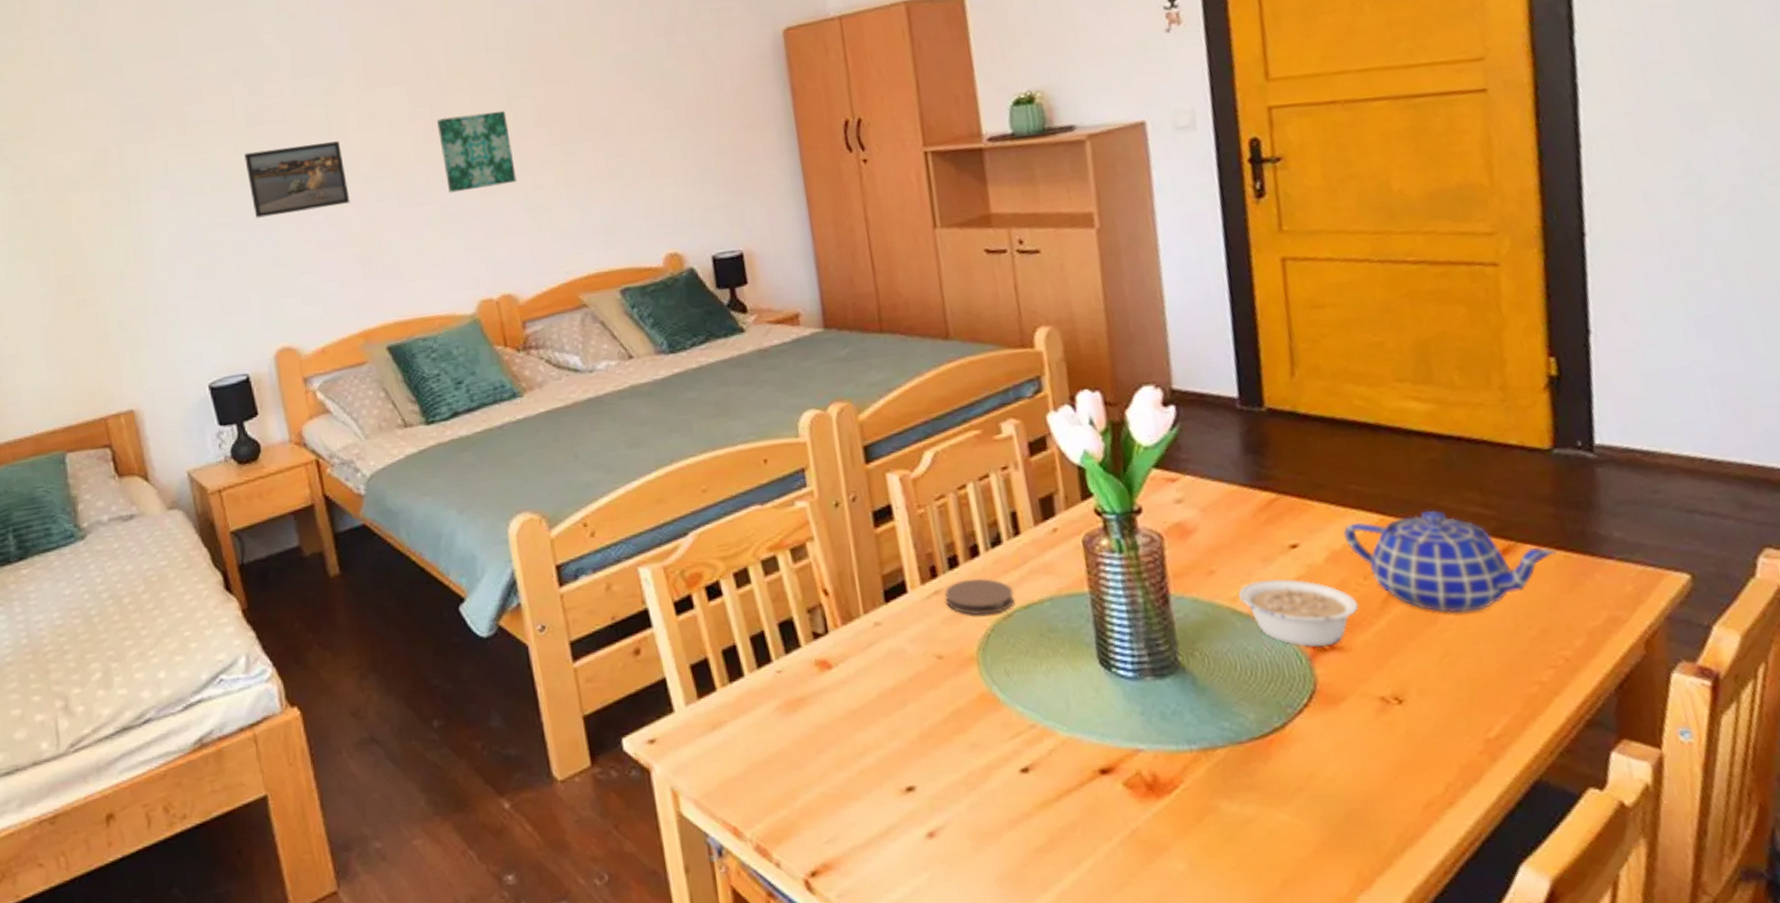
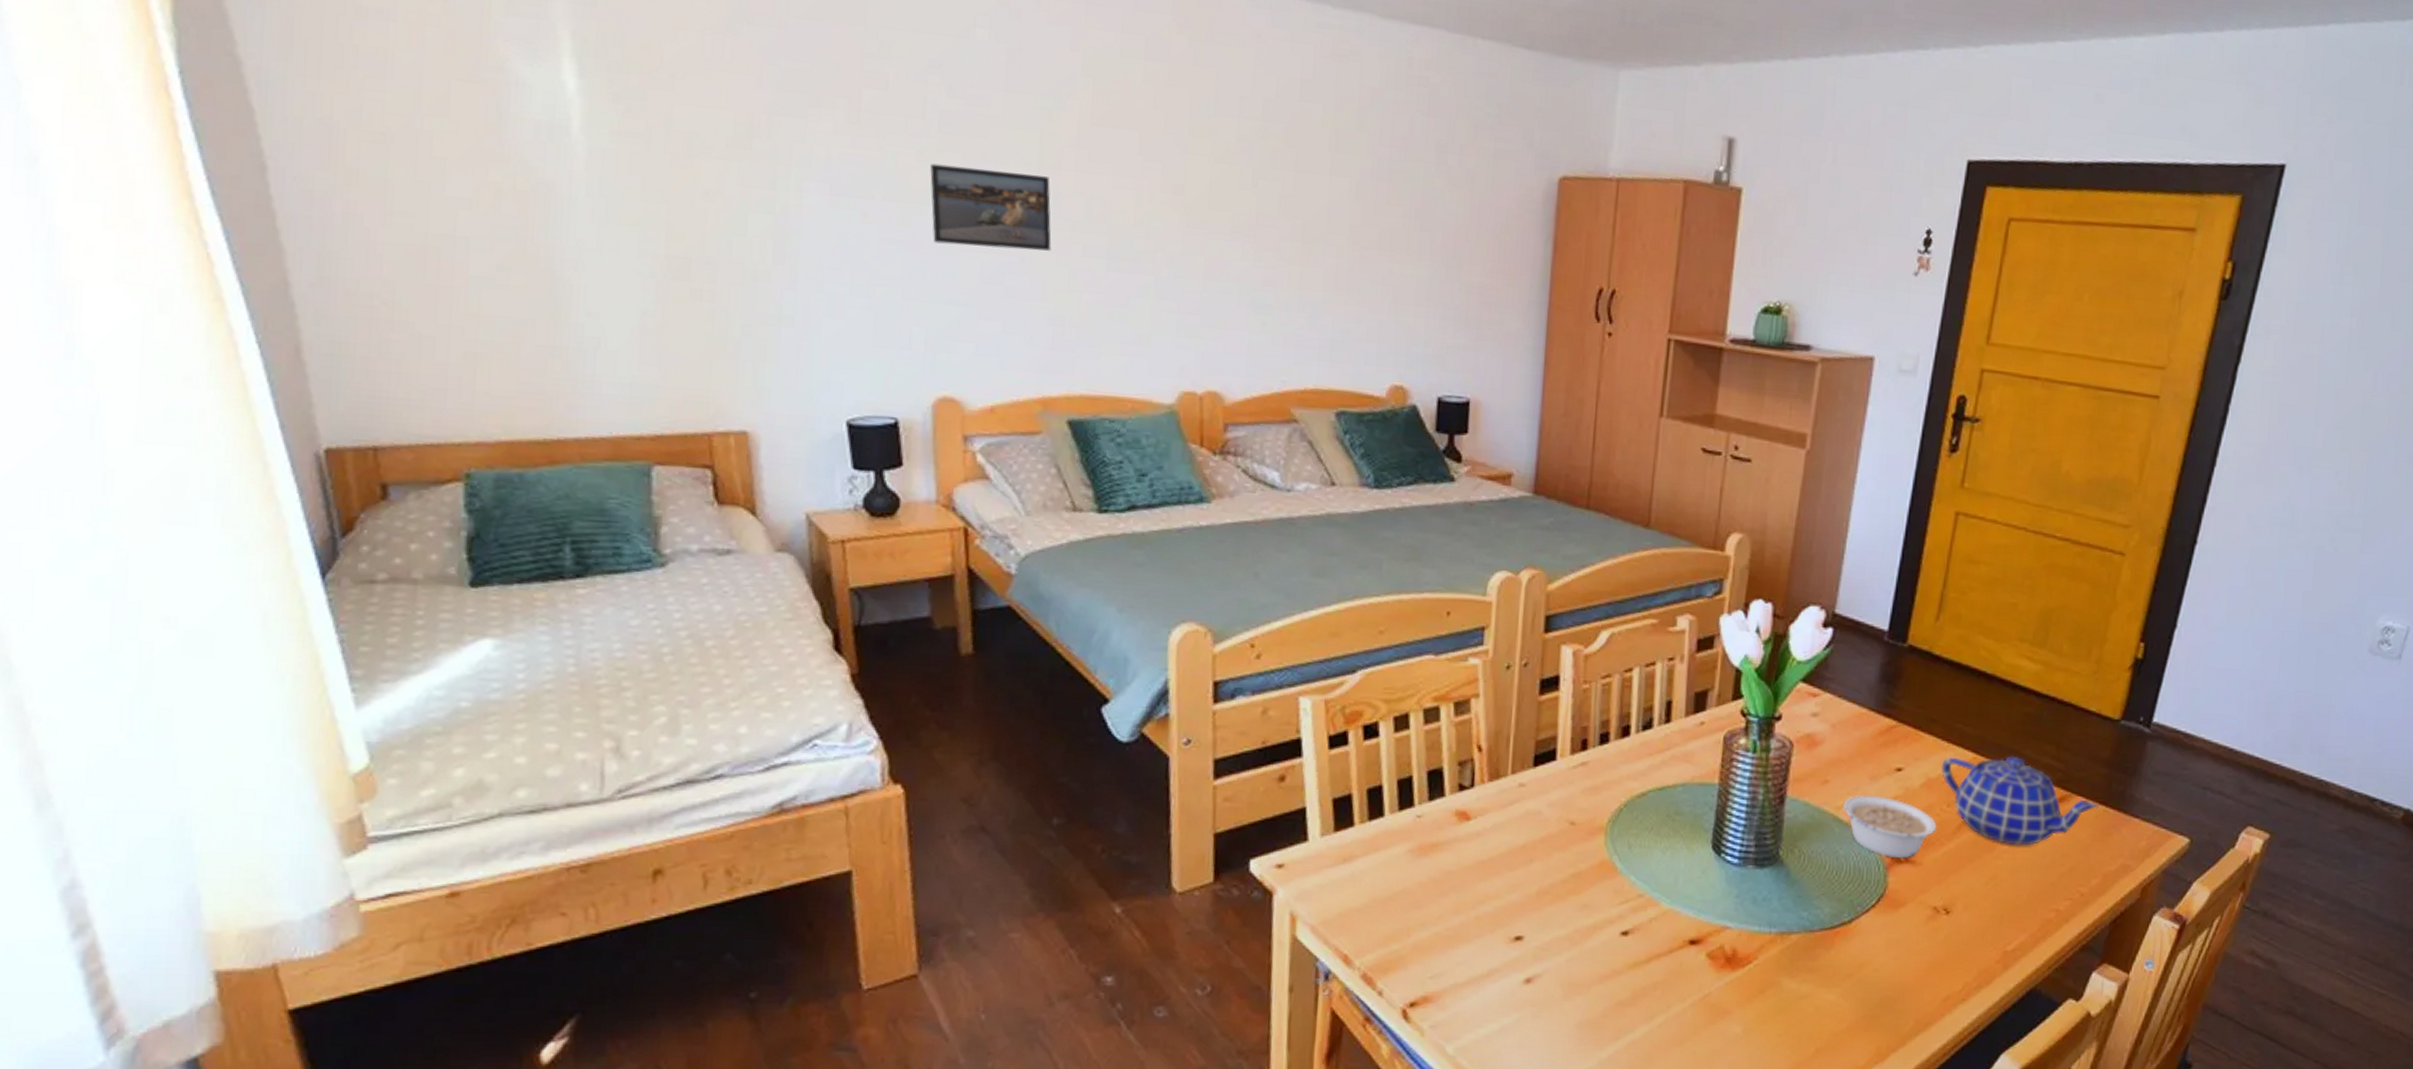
wall art: present [437,110,517,193] -> none [1167,180,1248,272]
coaster: present [944,578,1014,616] -> none [1590,756,1653,791]

